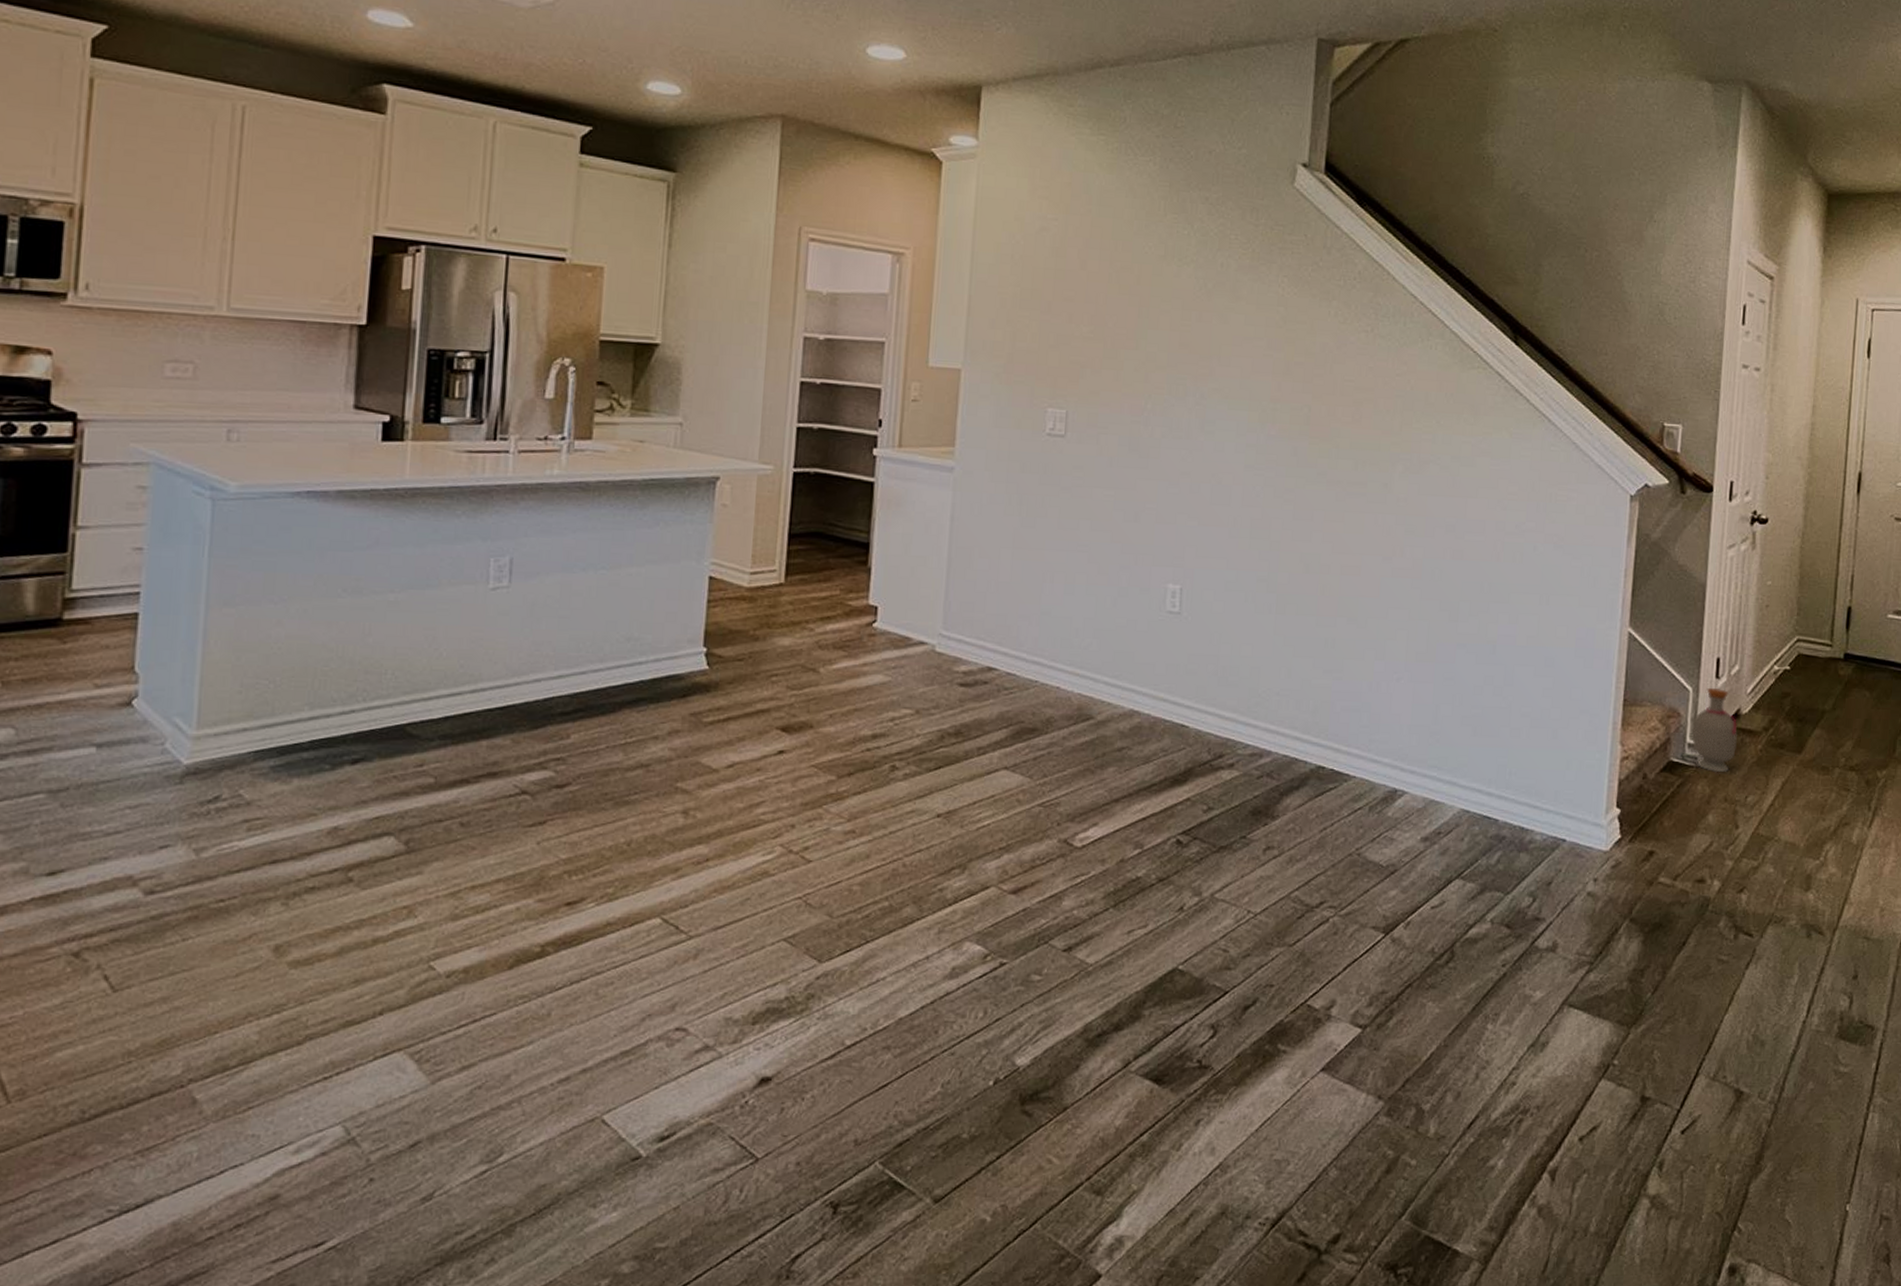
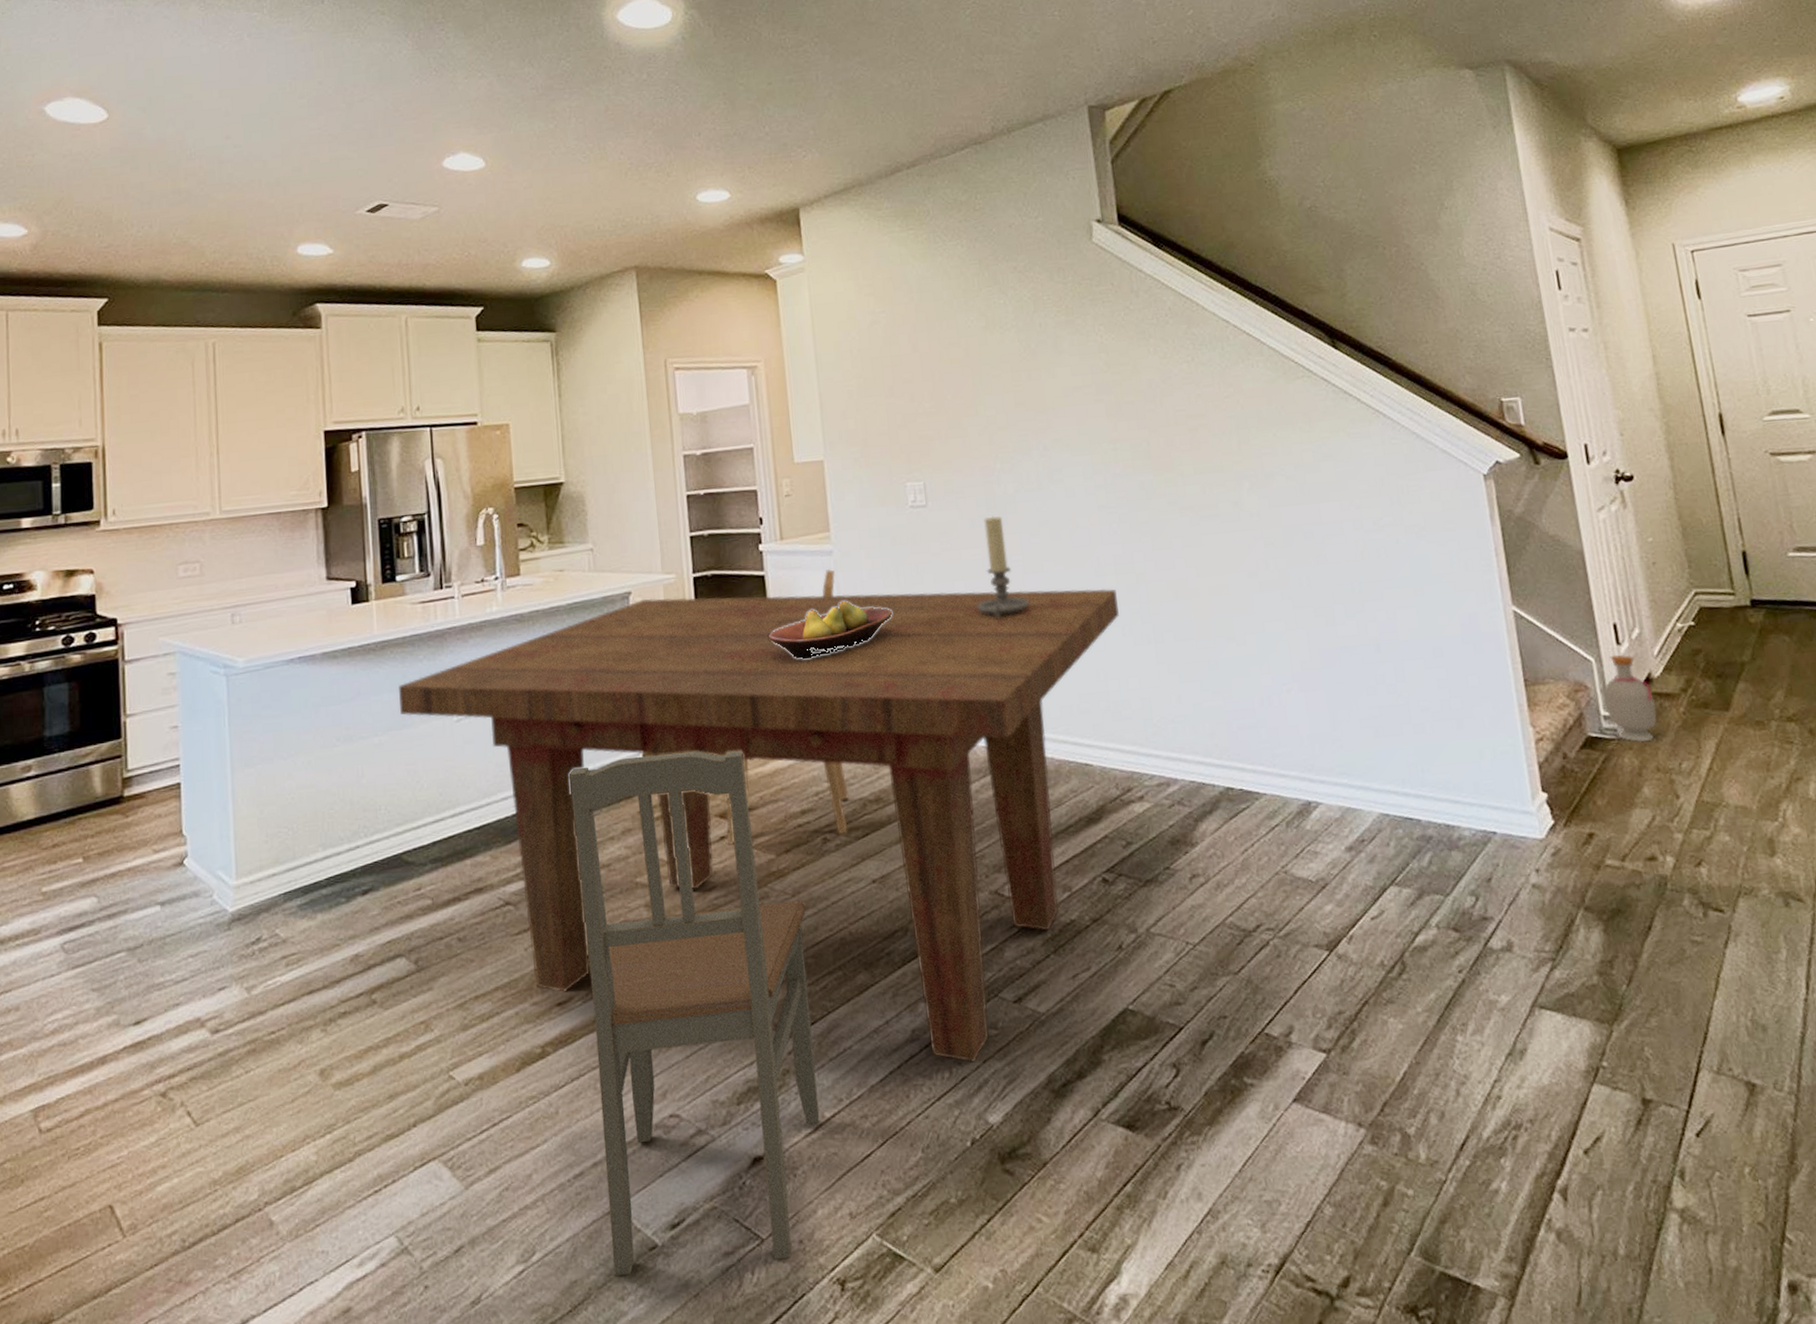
dining table: none [425,488,1247,1005] -> present [399,588,1119,1063]
dining chair: none [588,654,861,1183] -> present [570,750,820,1276]
dining chair: none [785,486,953,765] -> present [726,568,849,845]
fruit bowl: none [867,523,1007,577] -> present [768,601,892,659]
candle holder: none [1099,458,1156,566] -> present [977,516,1030,620]

